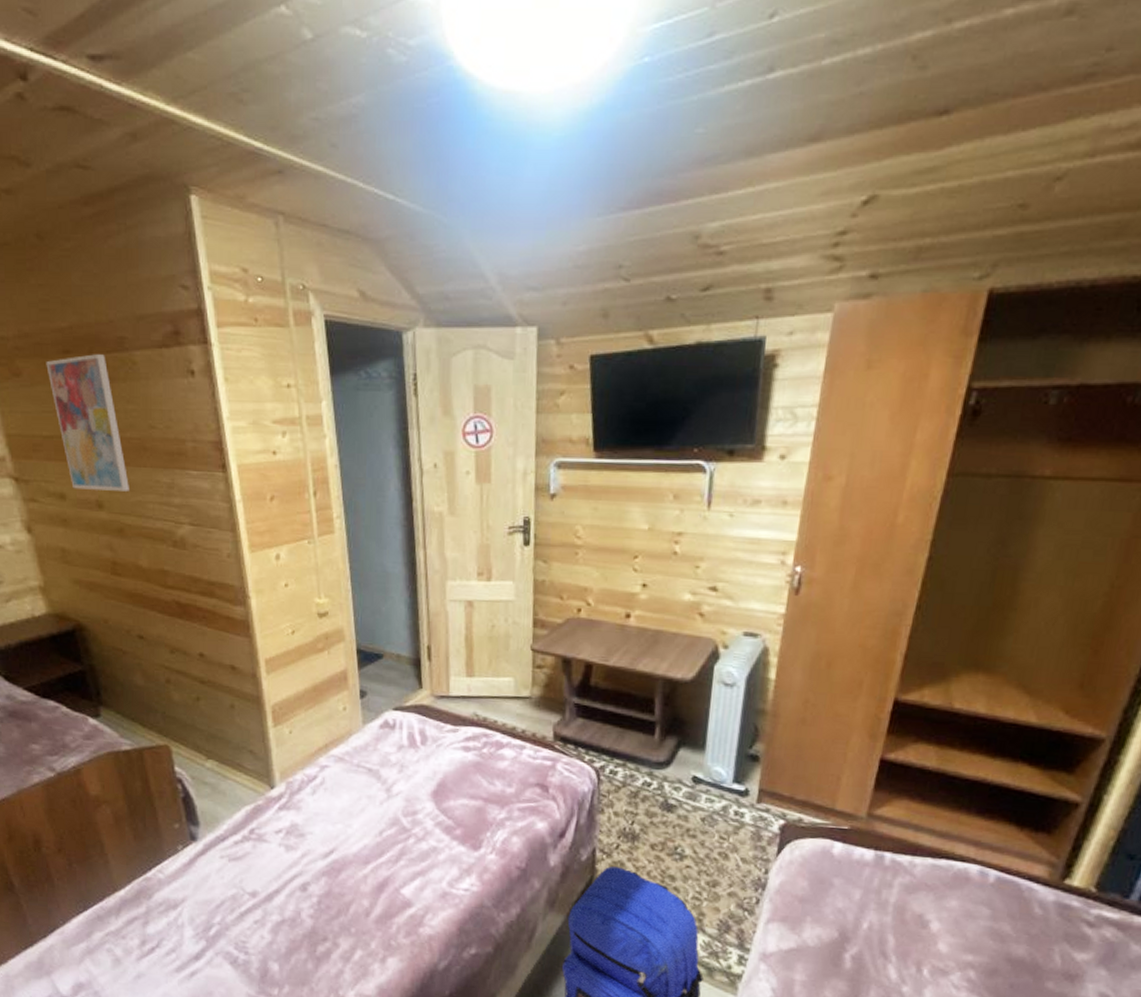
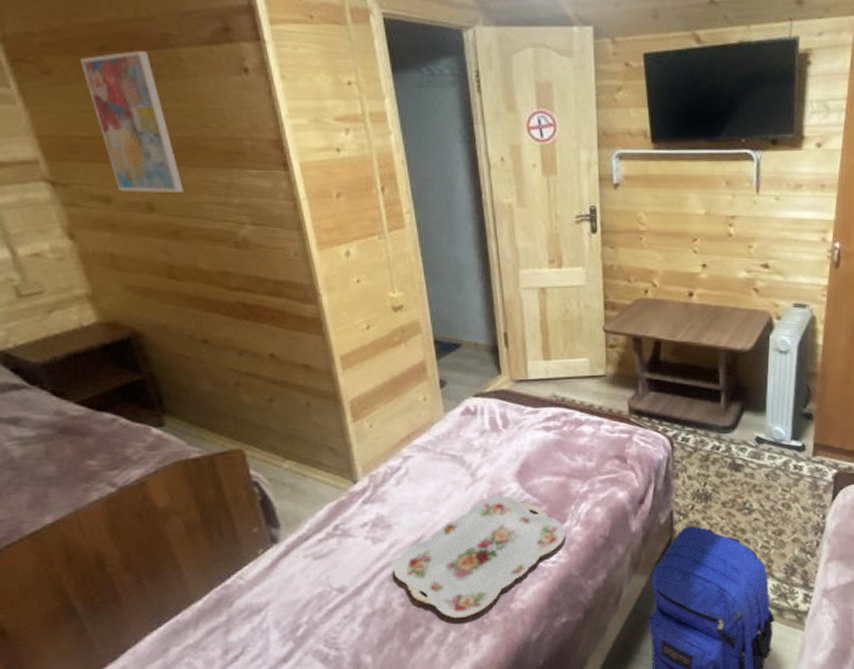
serving tray: none [304,814,480,938] -> present [393,495,566,619]

